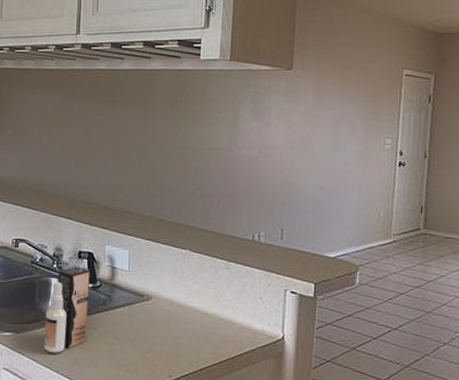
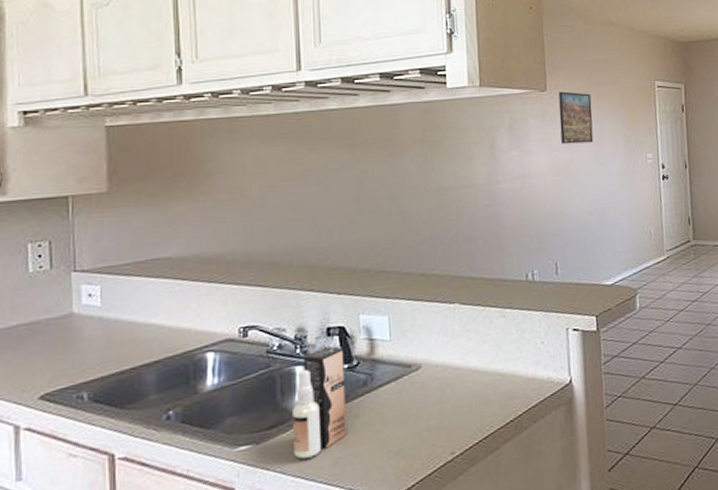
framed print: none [301,71,335,123] -> present [558,91,594,144]

